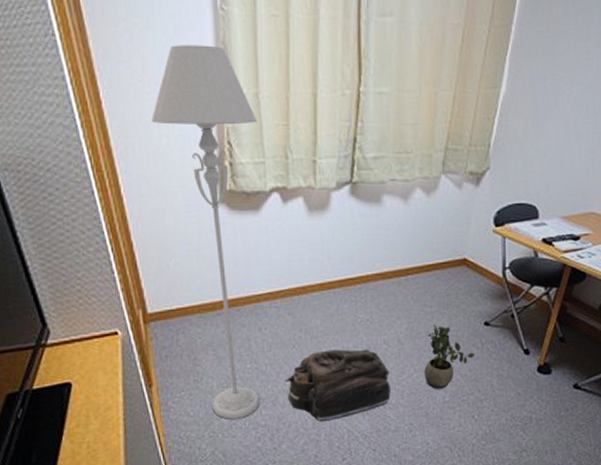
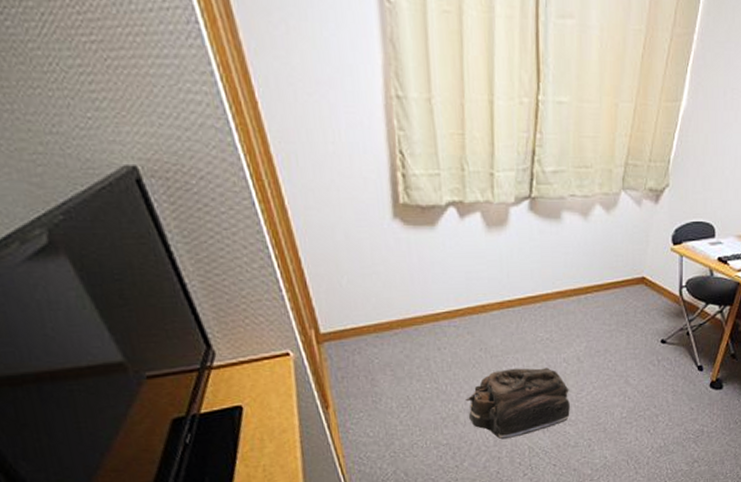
floor lamp: present [151,45,260,420] -> none [315,40,441,440]
potted plant: present [424,325,474,389] -> none [603,343,651,406]

